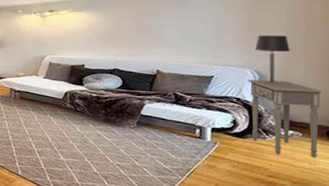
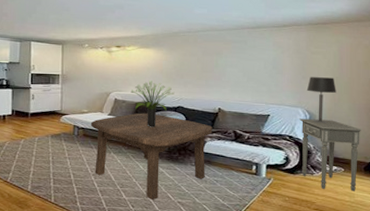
coffee table: none [26,75,151,163] -> present [90,113,213,201]
potted plant: none [65,44,110,90] -> present [130,80,175,128]

